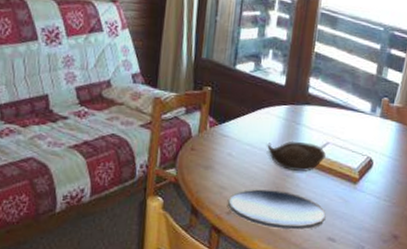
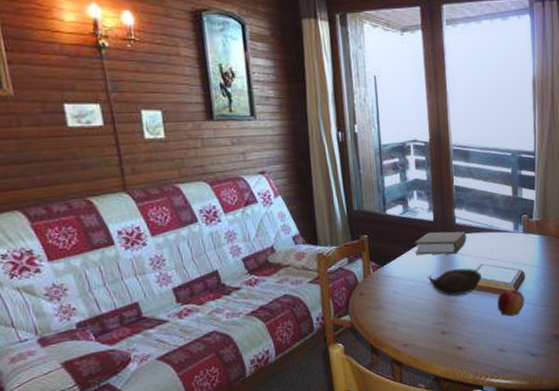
plate: present [228,189,326,230] -> none [403,315,493,351]
book: none [258,96,318,126] -> present [414,231,467,255]
apple: none [336,174,368,205] -> present [497,289,525,316]

